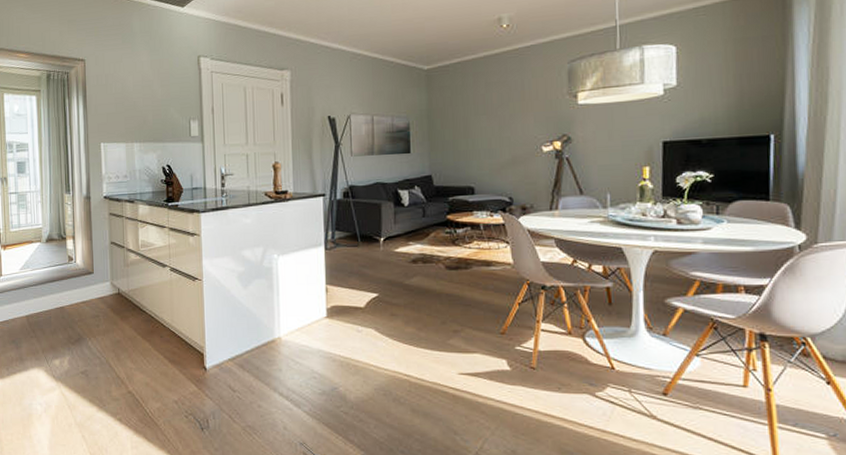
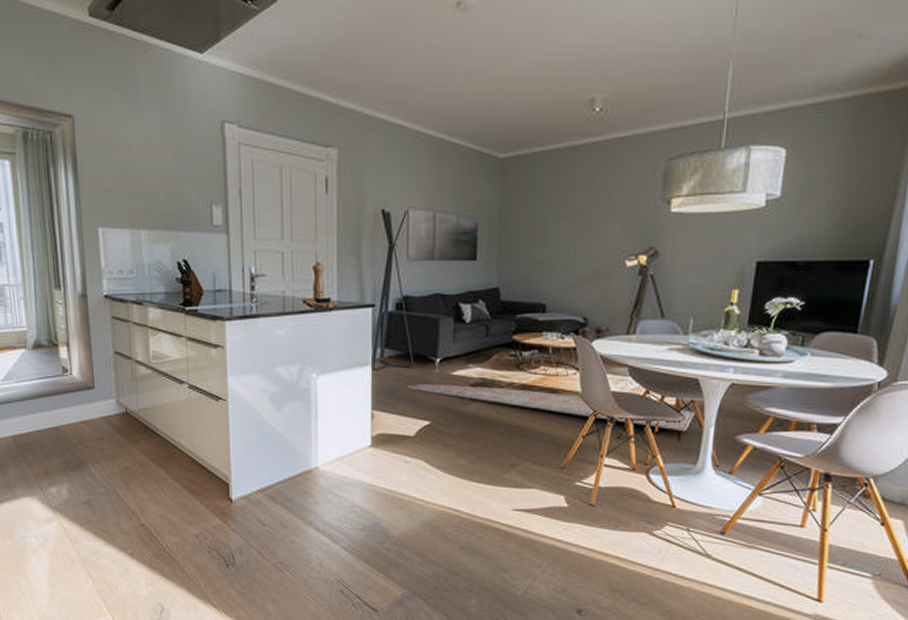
rug: none [355,260,623,297] -> present [406,383,696,432]

